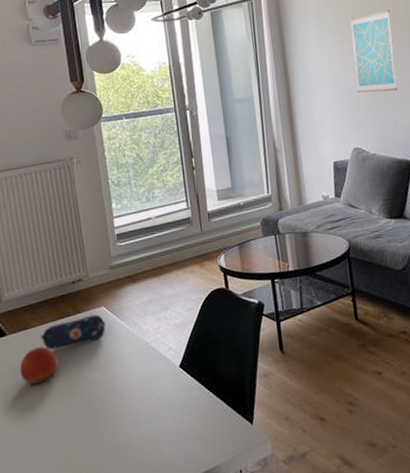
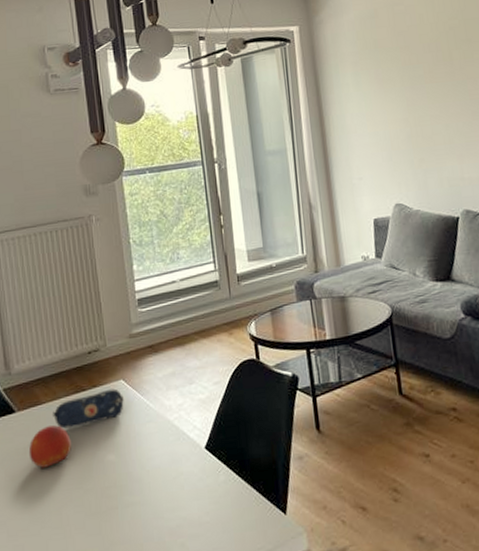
wall art: present [350,10,398,93] -> none [390,55,442,145]

